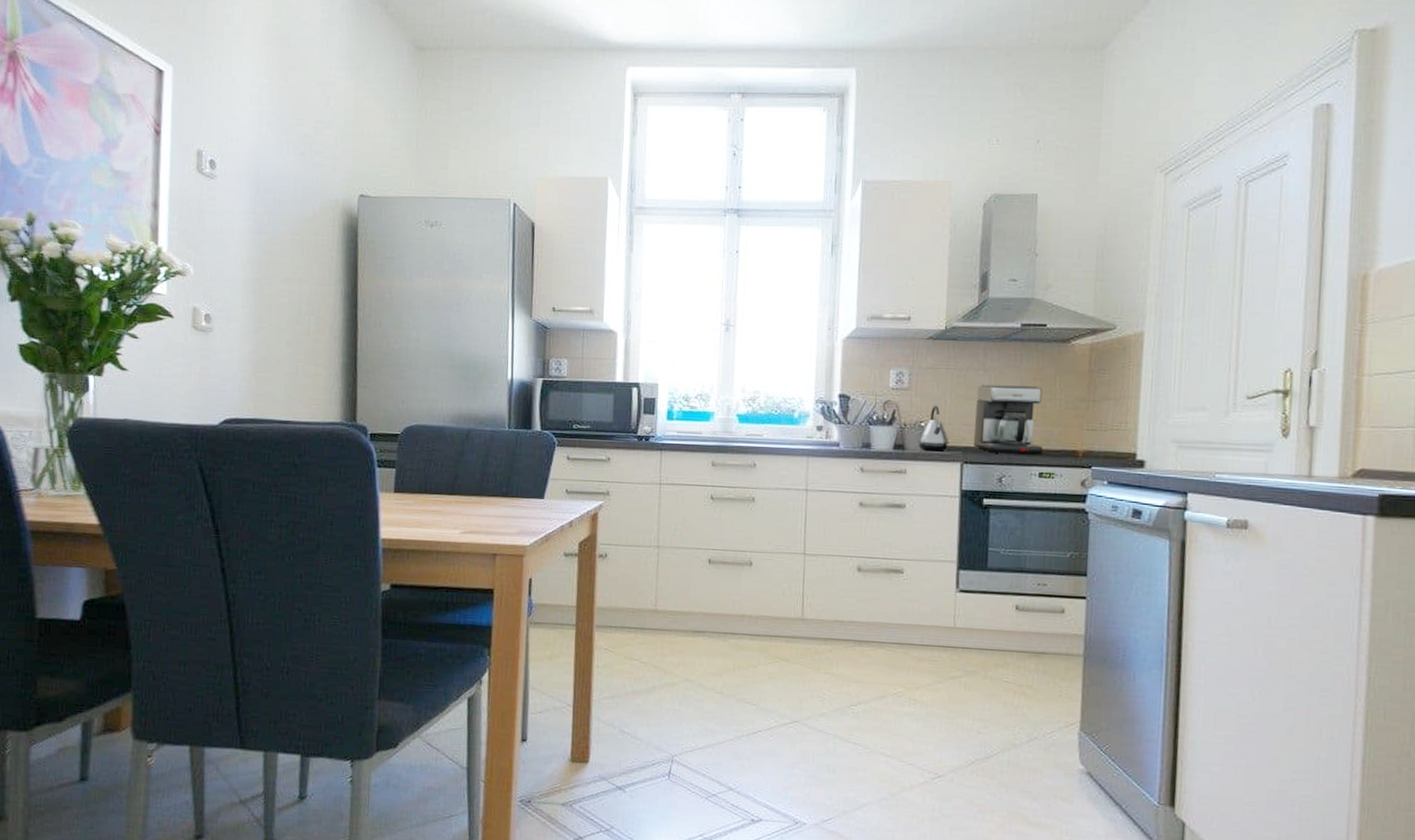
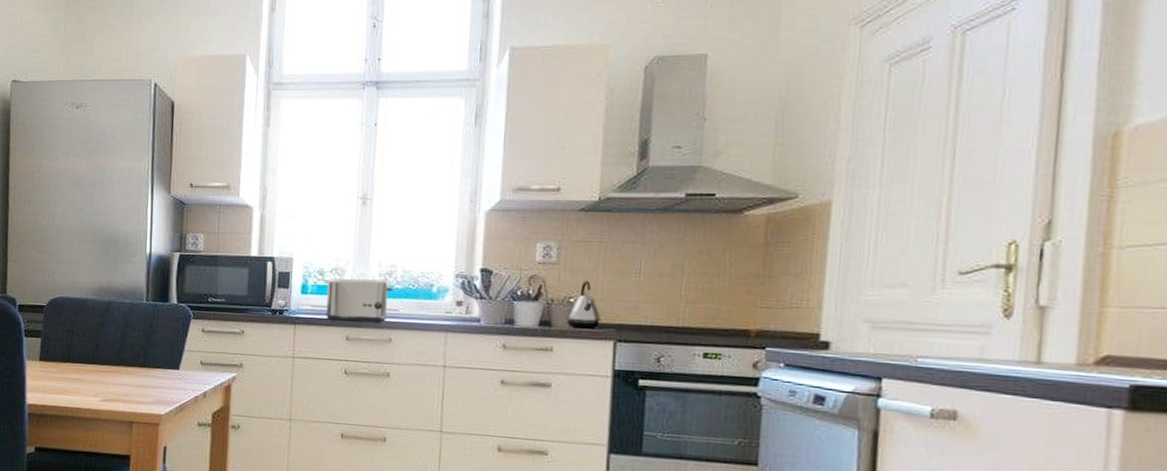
toaster: none [691,404,757,448] -> present [325,278,393,323]
coffee maker: present [973,384,1043,455] -> none [628,258,710,334]

